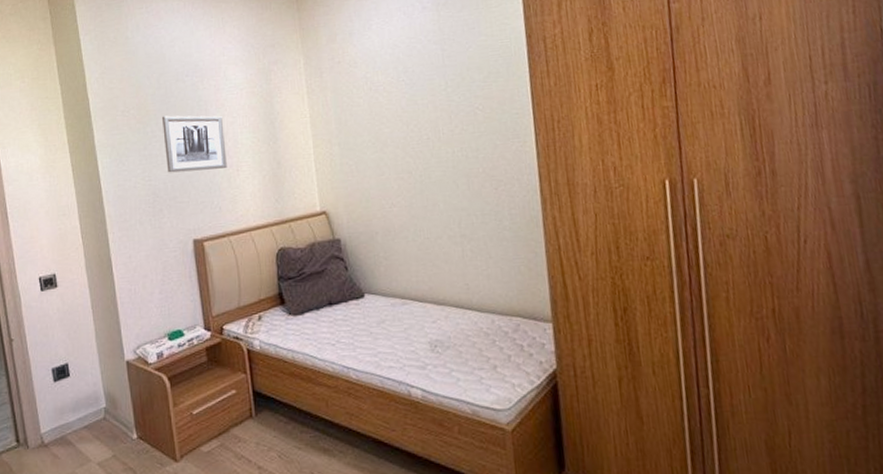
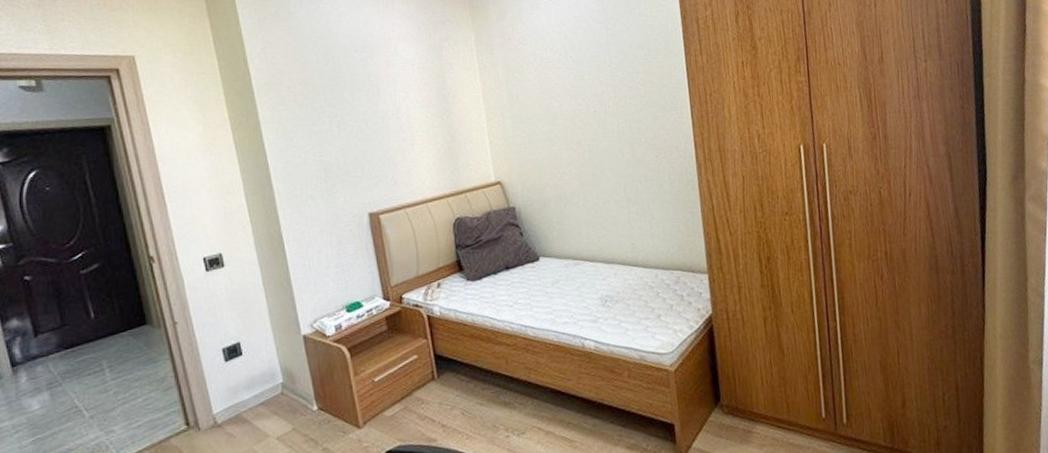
wall art: present [161,115,227,173] -> none [330,90,401,148]

